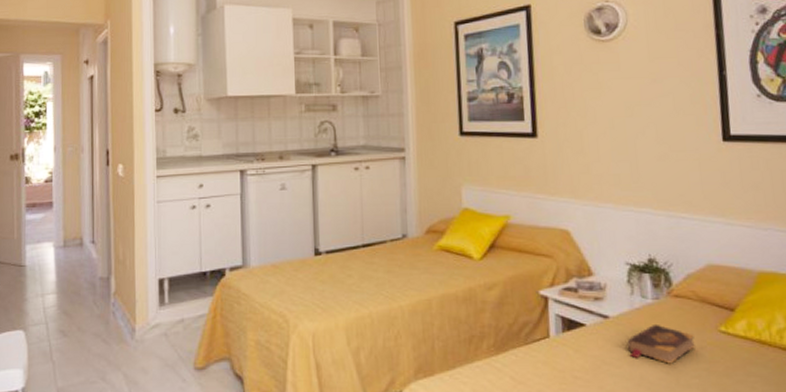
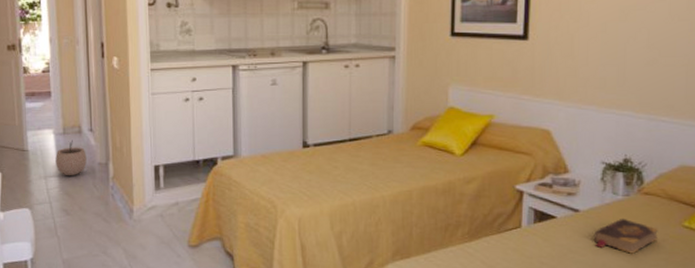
plant pot: none [54,253,87,293] -> present [55,140,87,176]

